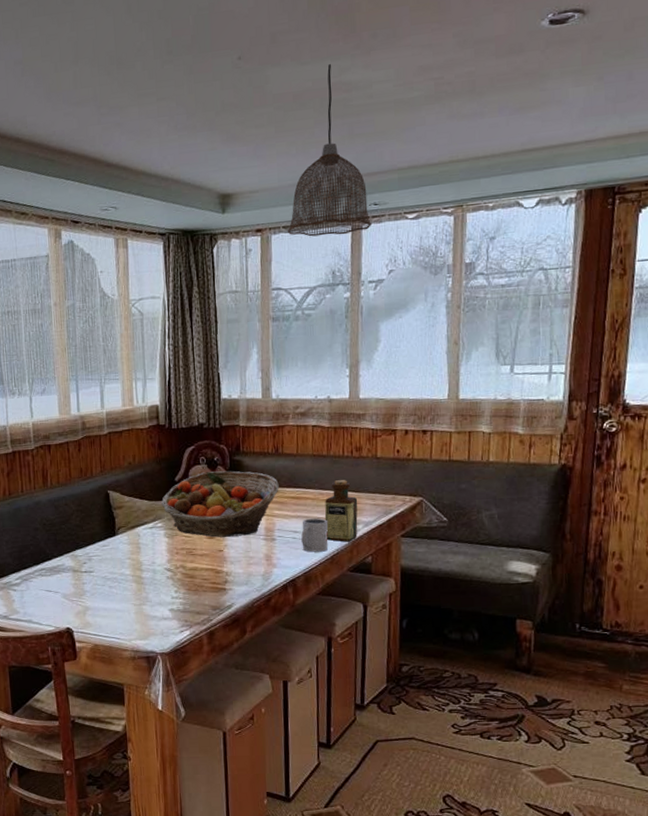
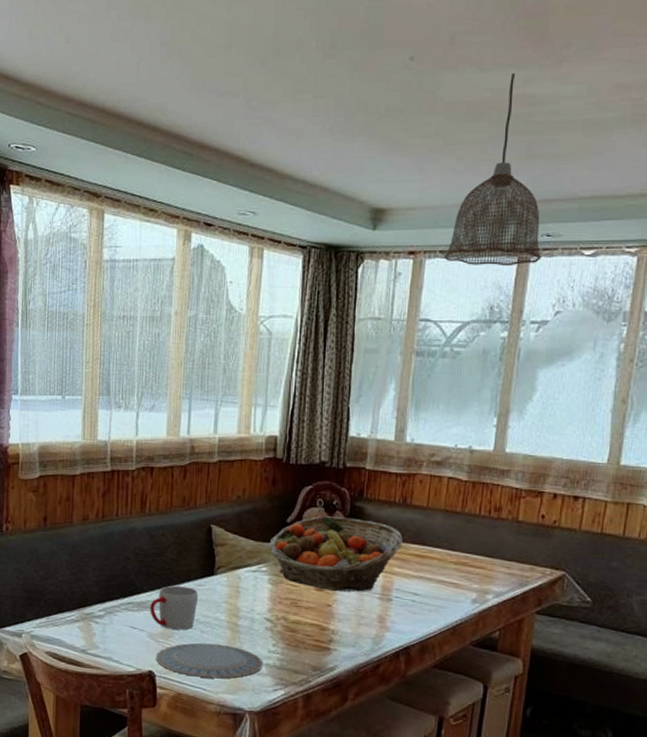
mug: none [61,549,104,588] -> present [150,586,198,630]
plate: none [72,596,169,628] -> present [156,643,264,679]
mug: present [301,518,328,552] -> none [421,580,453,620]
bottle: present [324,480,358,542] -> none [450,542,491,613]

